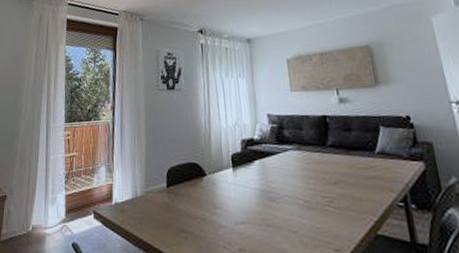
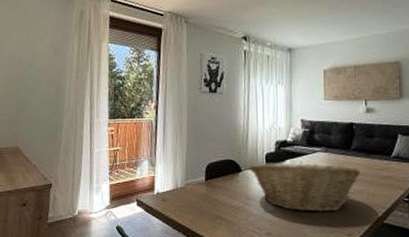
fruit basket: none [214,161,342,223] -> present [249,161,361,212]

